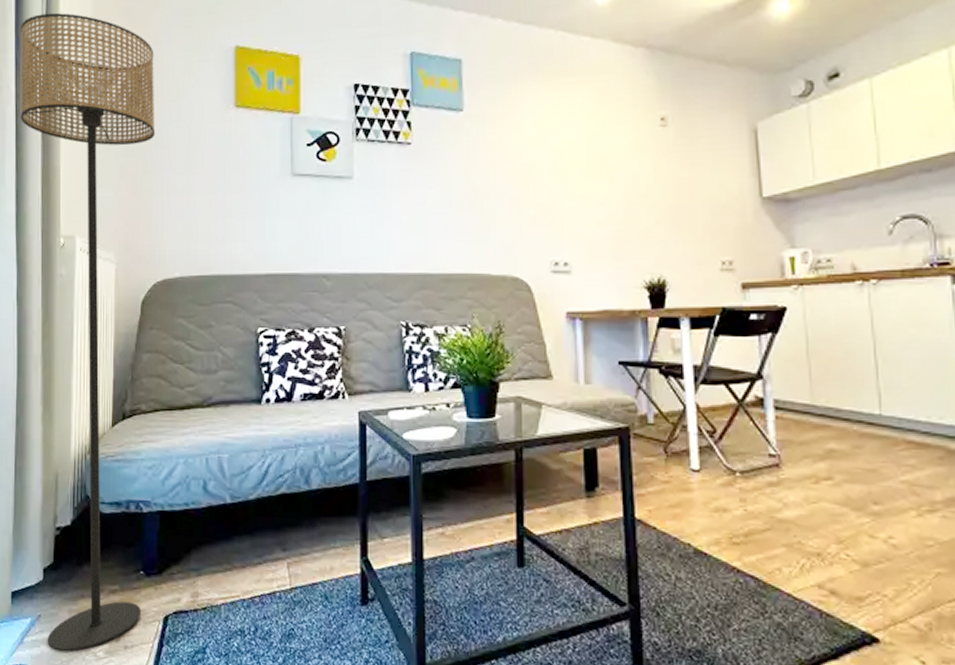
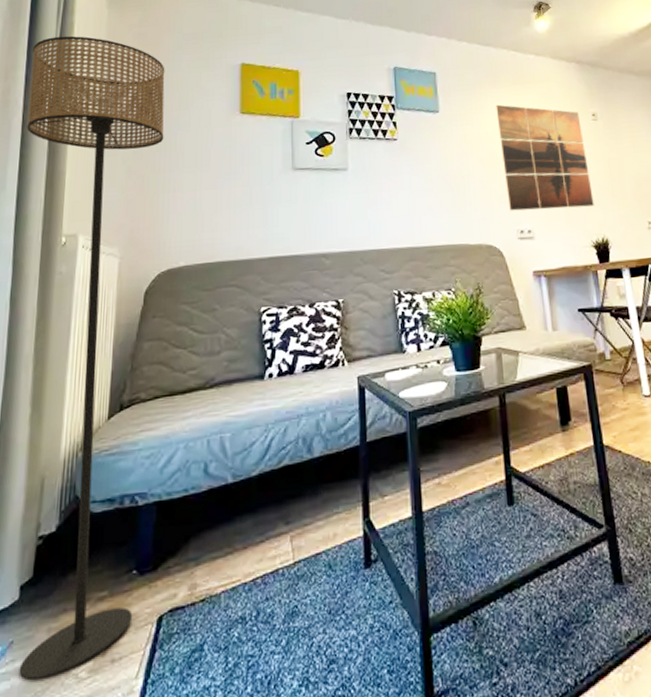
wall art: none [535,102,652,239] -> present [496,104,594,211]

